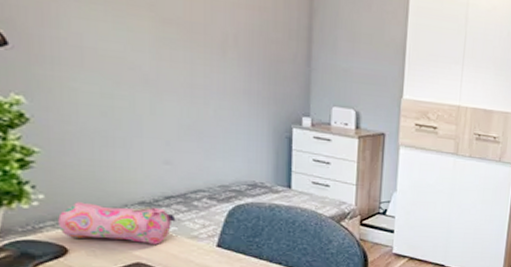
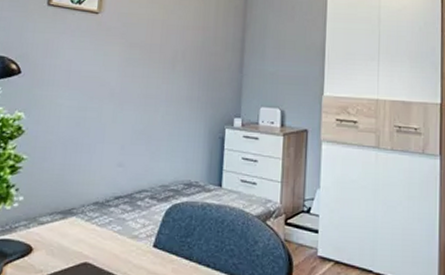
pencil case: present [58,202,176,245] -> none [29,203,122,244]

